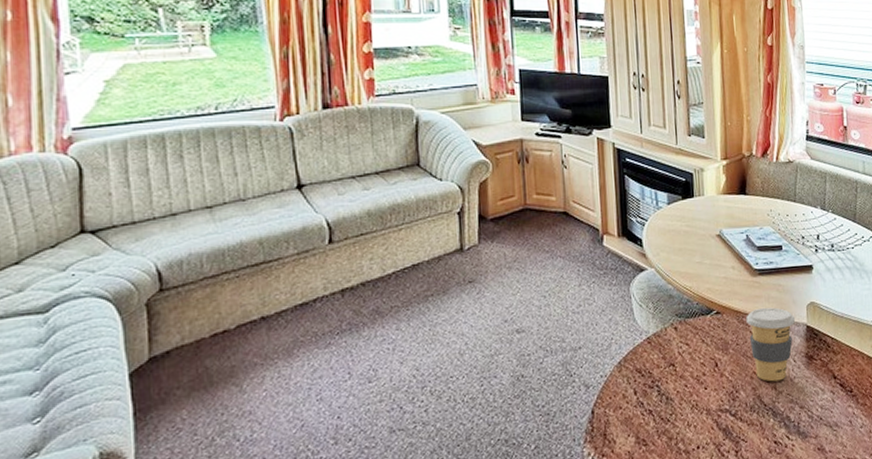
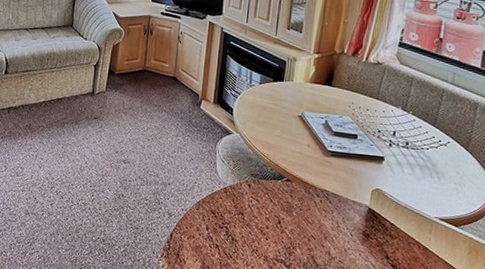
coffee cup: present [746,307,796,382] -> none [312,184,359,249]

